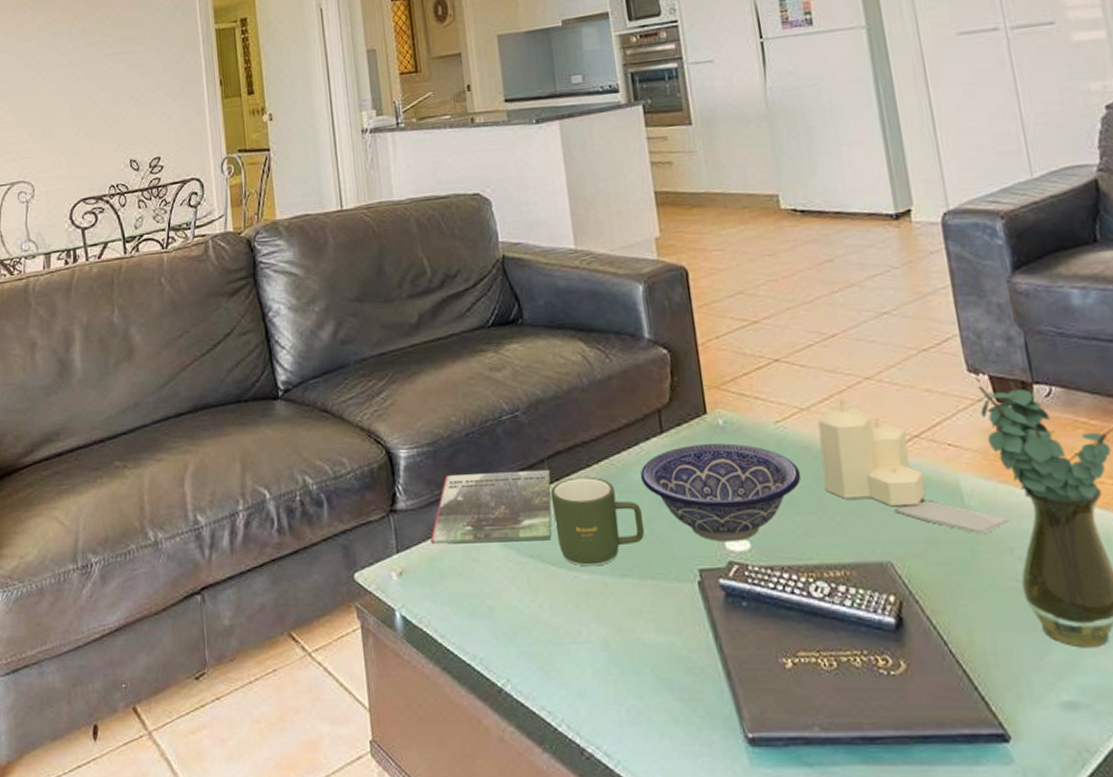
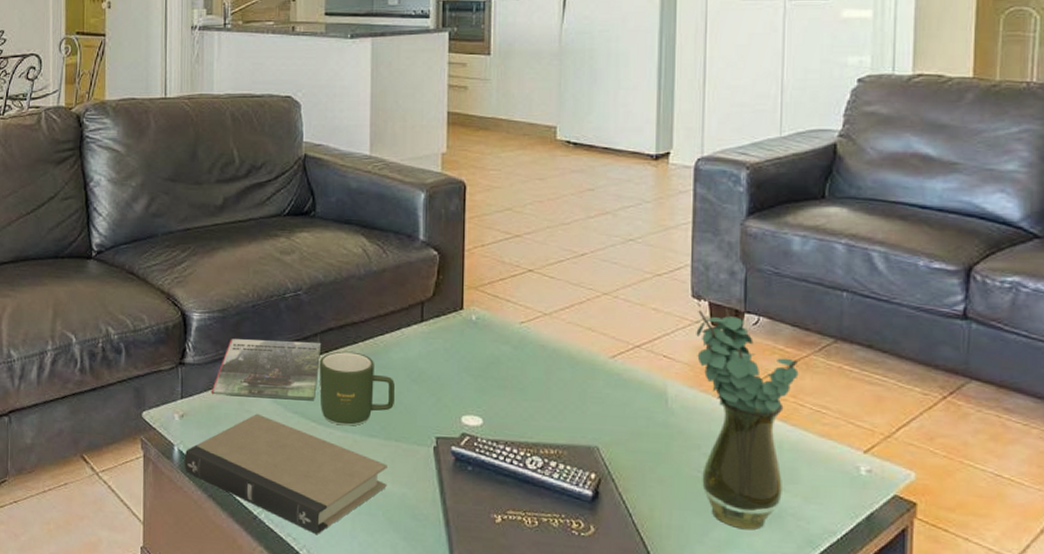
book: none [408,562,650,704] -> present [184,413,387,534]
decorative bowl: present [640,443,802,542] -> none [398,334,535,418]
candle: present [817,399,926,507] -> none [554,309,639,403]
smartphone: present [894,499,1009,535] -> none [608,398,702,432]

